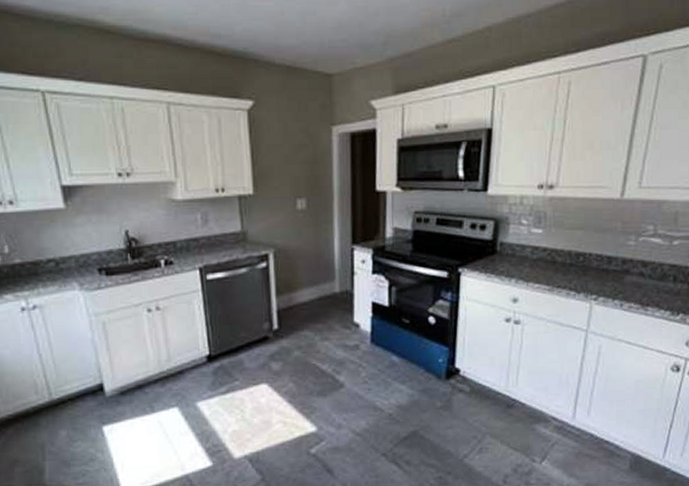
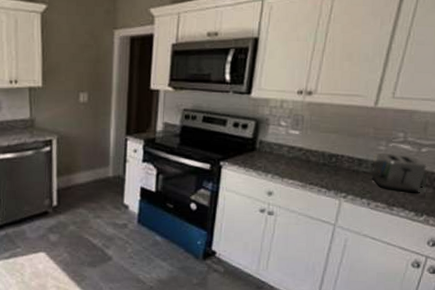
toaster: none [622,248,680,291] -> present [371,152,427,193]

